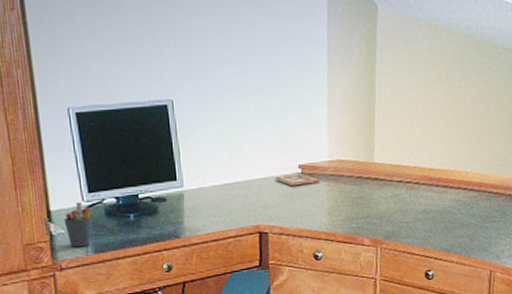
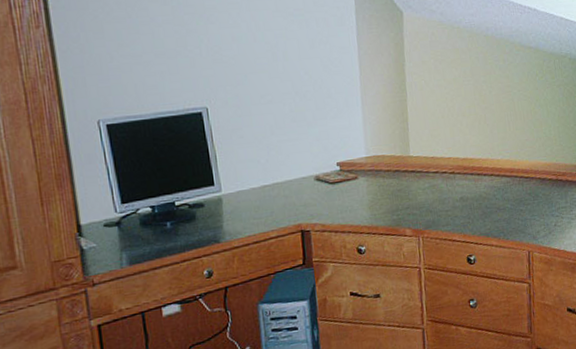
pen holder: present [64,201,92,248] -> none [95,213,126,261]

